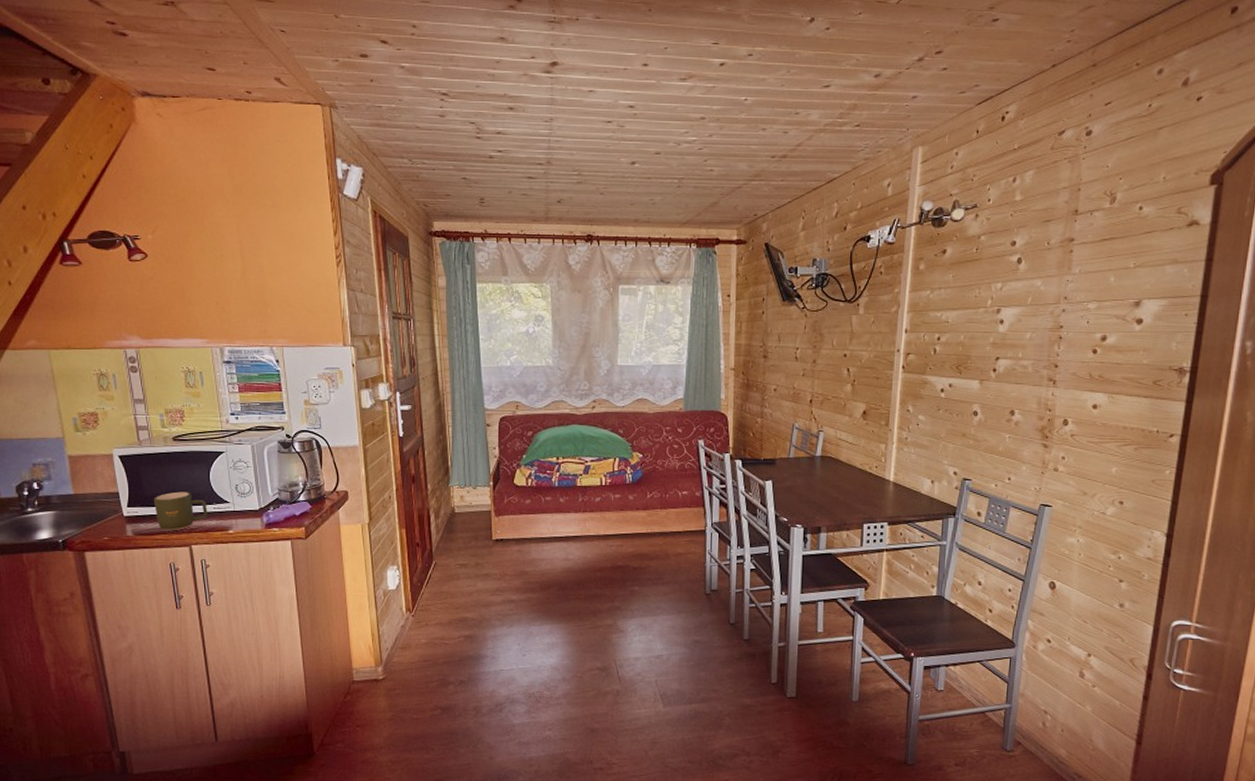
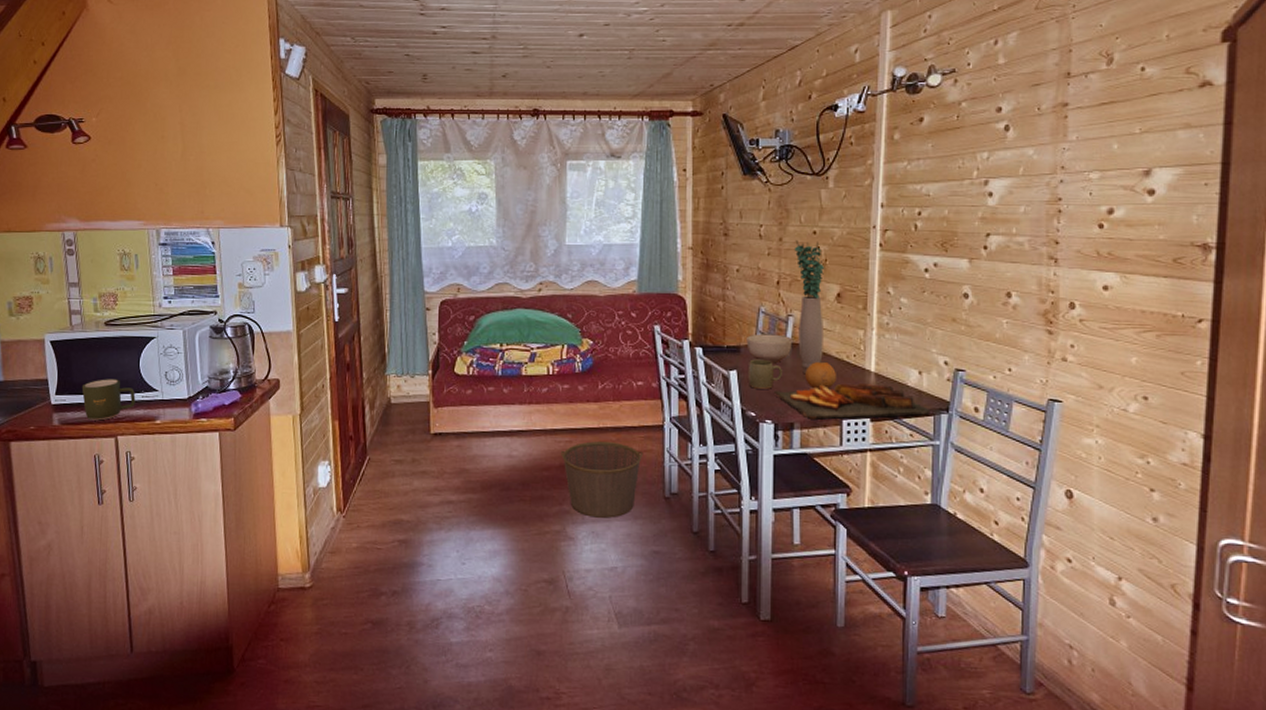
basket: none [612,545,686,613] -> present [560,441,642,518]
bowl: none [781,447,822,475] -> present [746,334,793,364]
mug: none [781,470,812,497] -> present [747,359,782,389]
food platter: none [804,491,940,524] -> present [773,383,931,420]
vase: none [826,362,853,484] -> present [794,240,825,375]
fruit: none [832,472,861,497] -> present [805,361,837,390]

